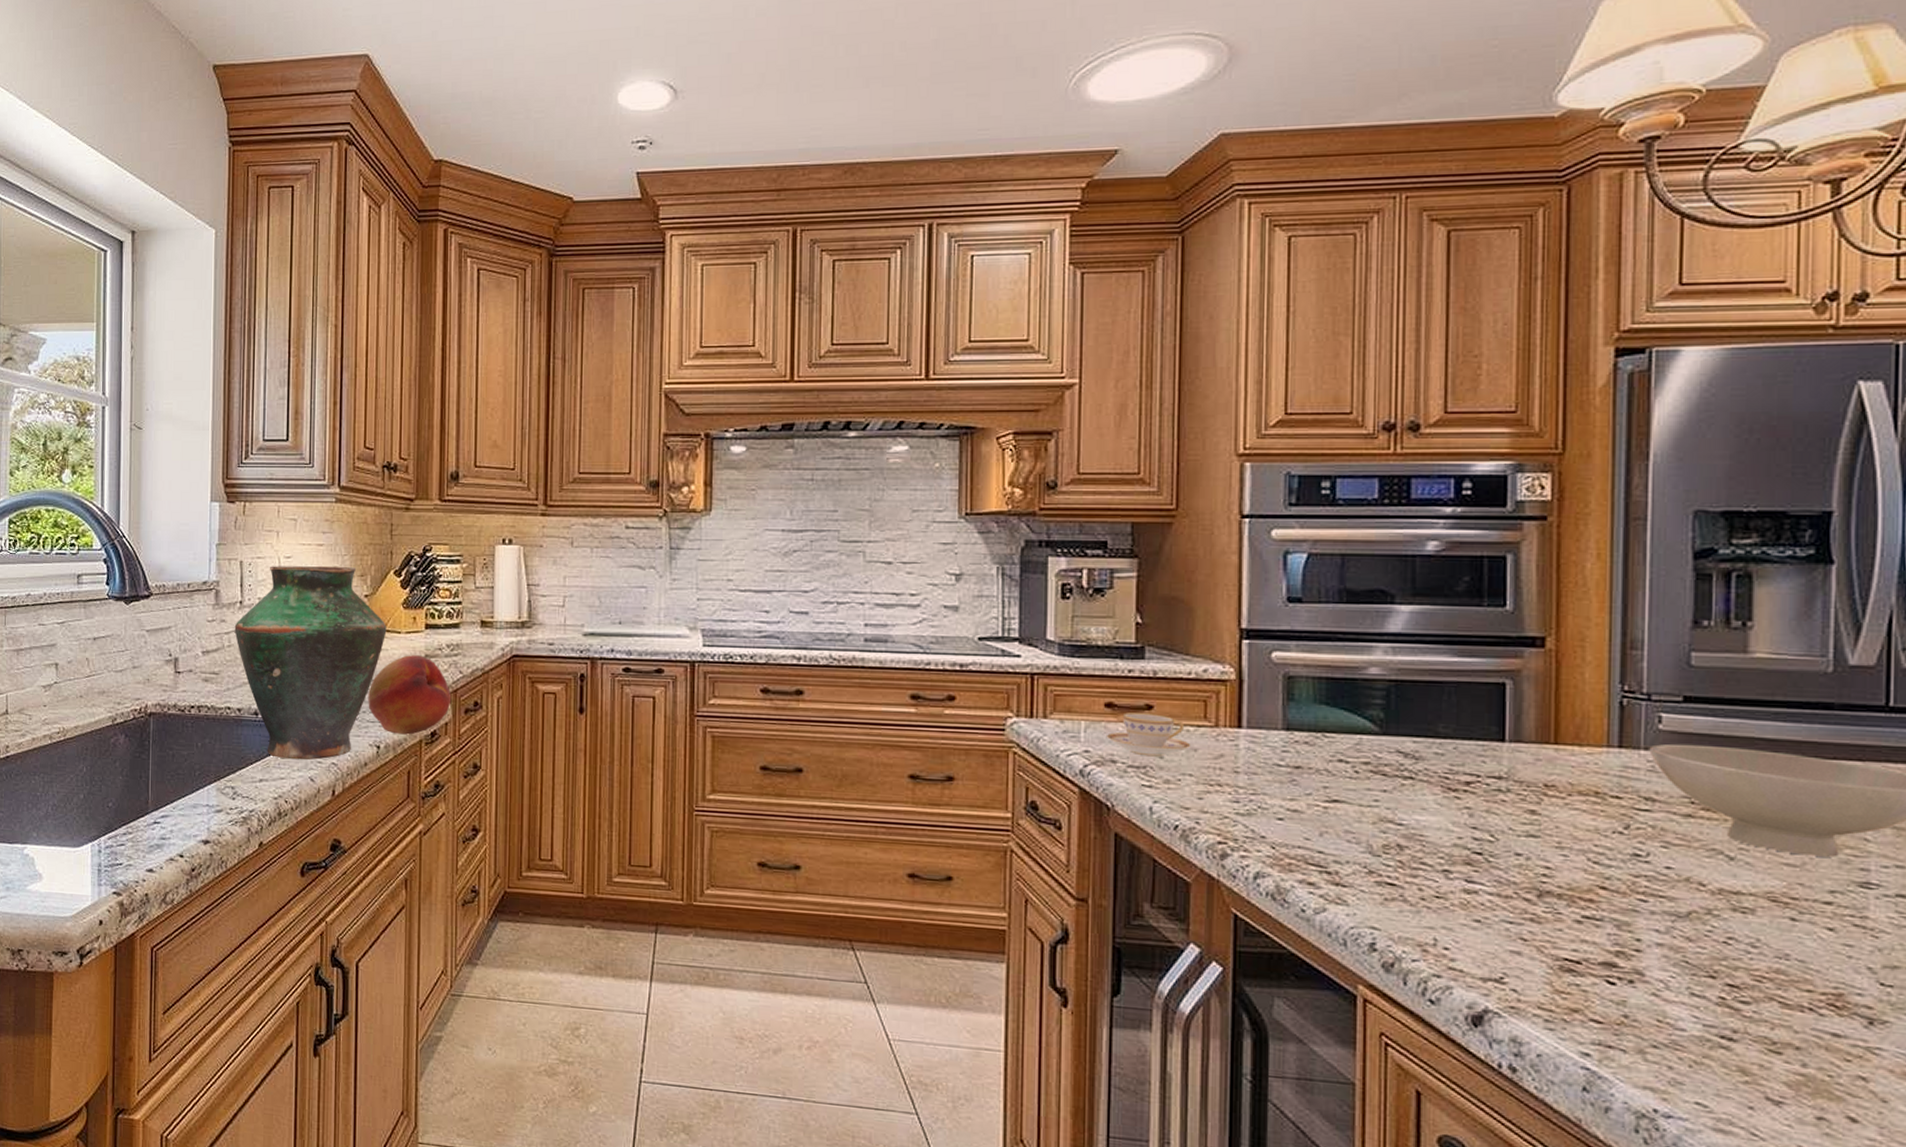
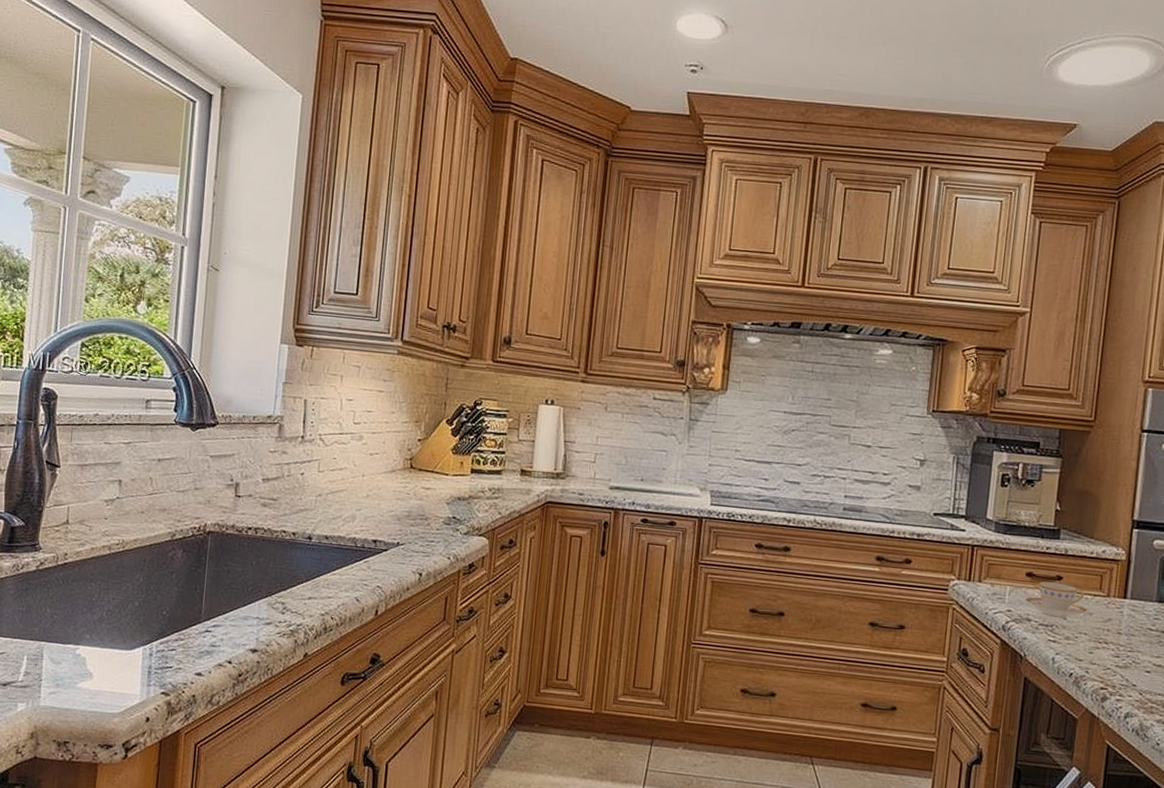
vase: present [234,566,387,761] -> none [294,406,436,583]
fruit: present [368,655,452,735] -> none [414,495,490,565]

